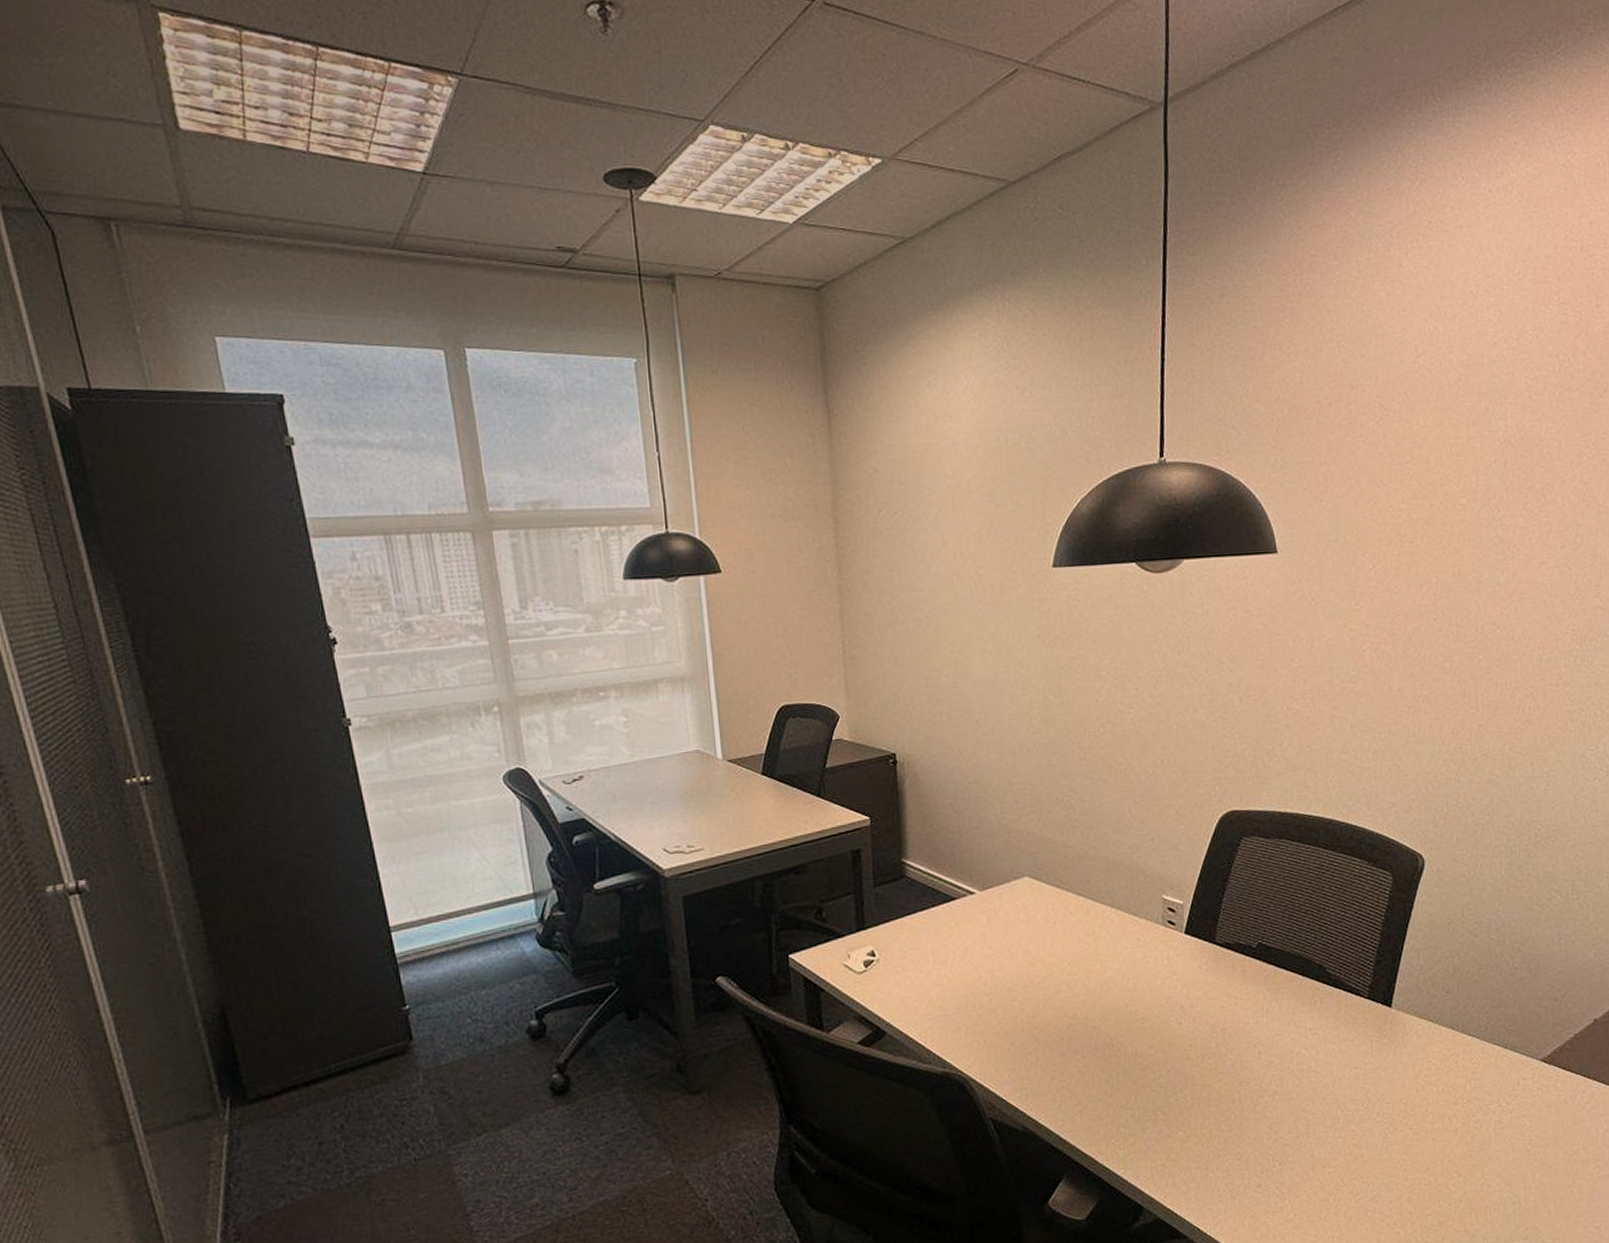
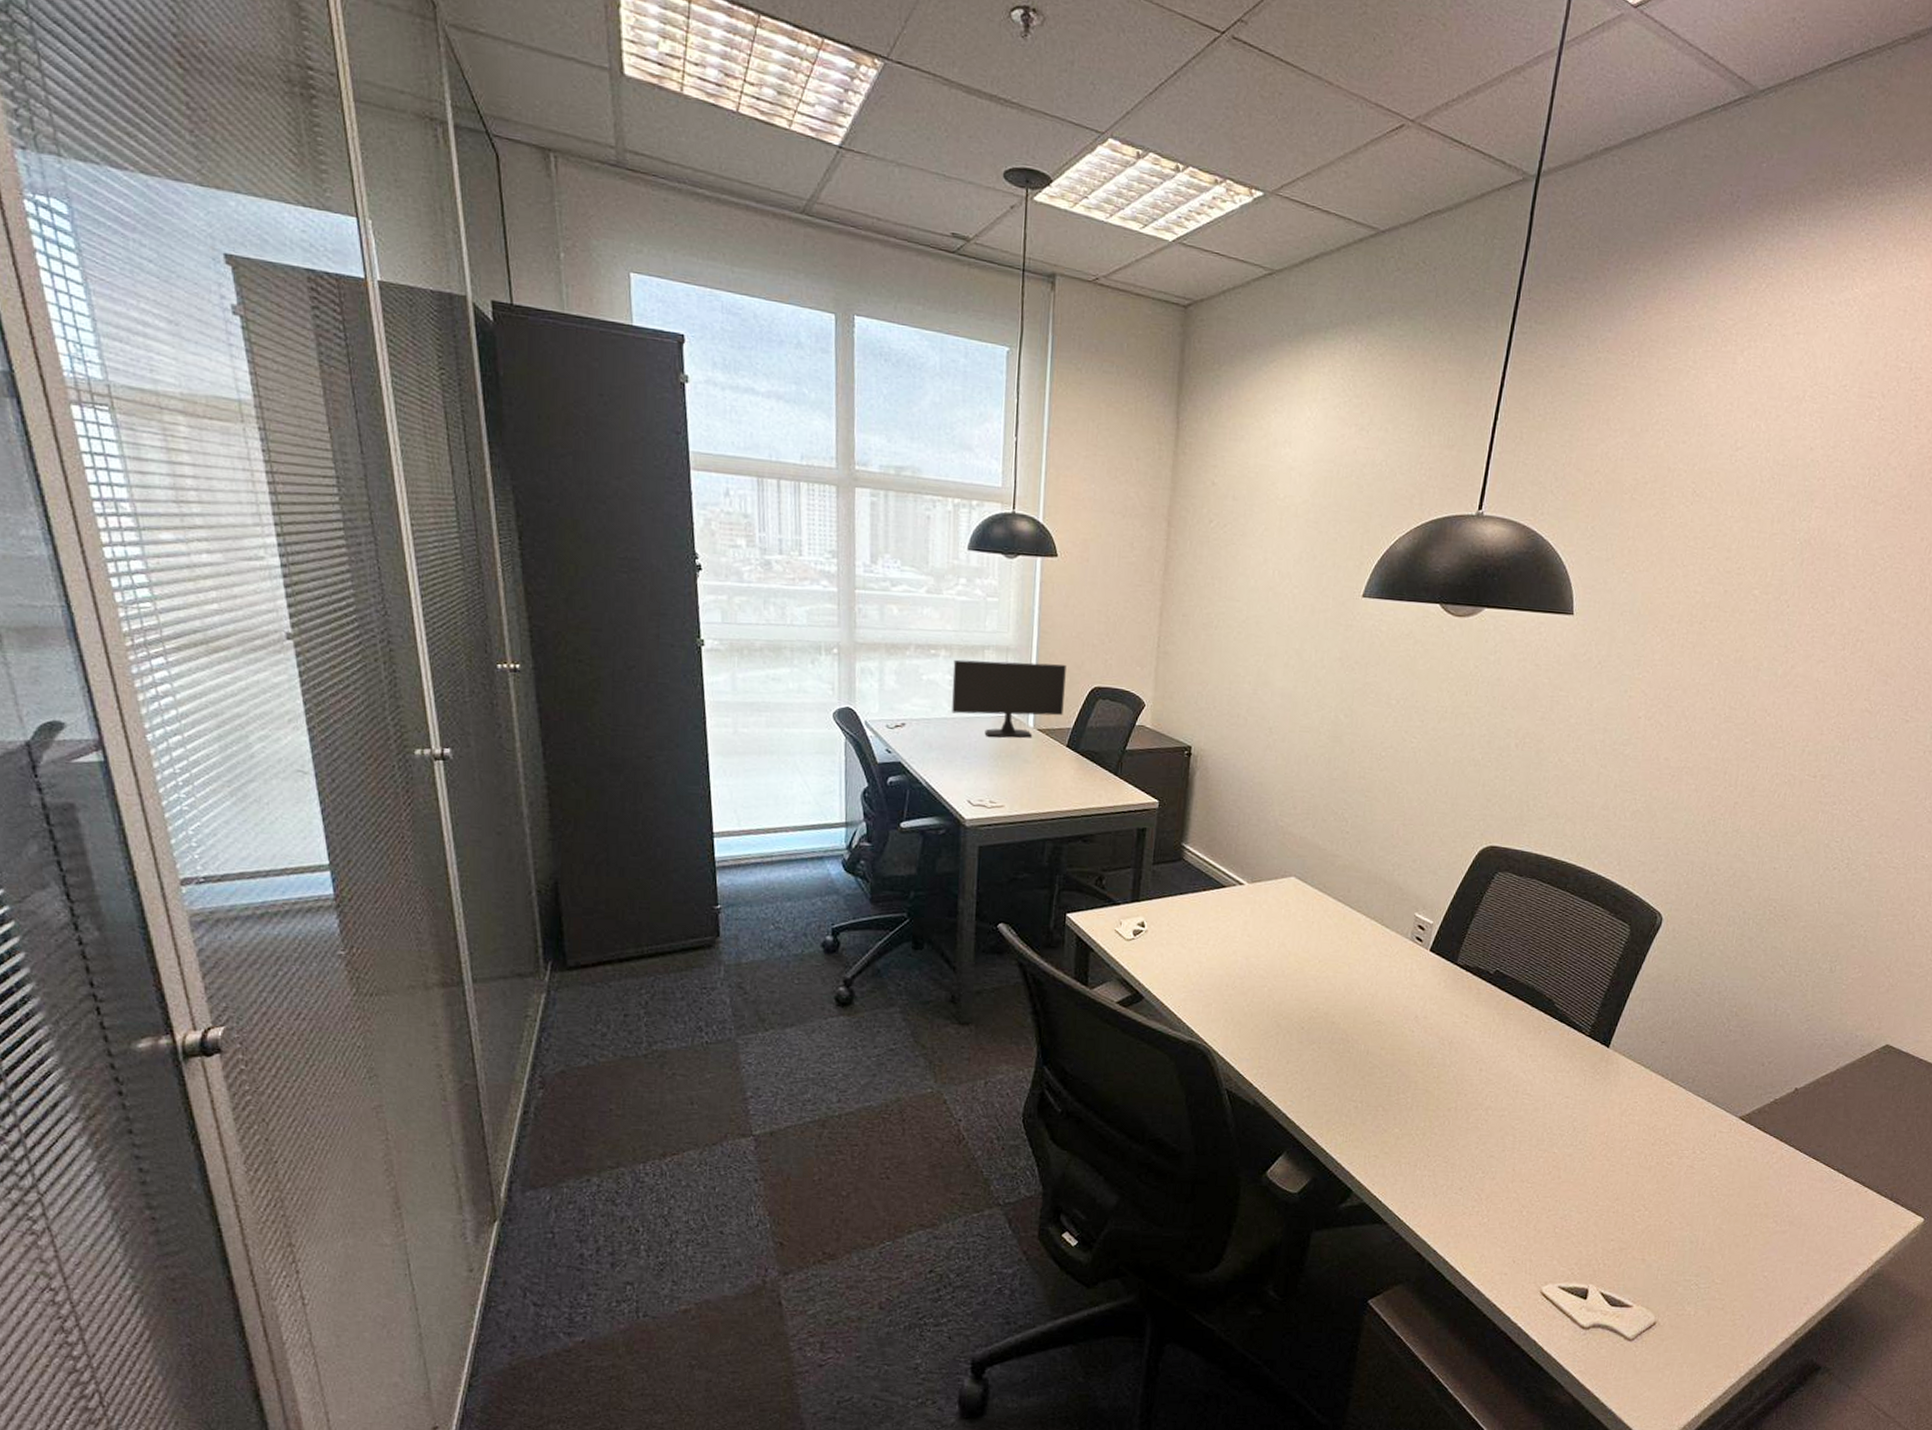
computer monitor: none [626,686,752,778] -> present [952,659,1066,738]

